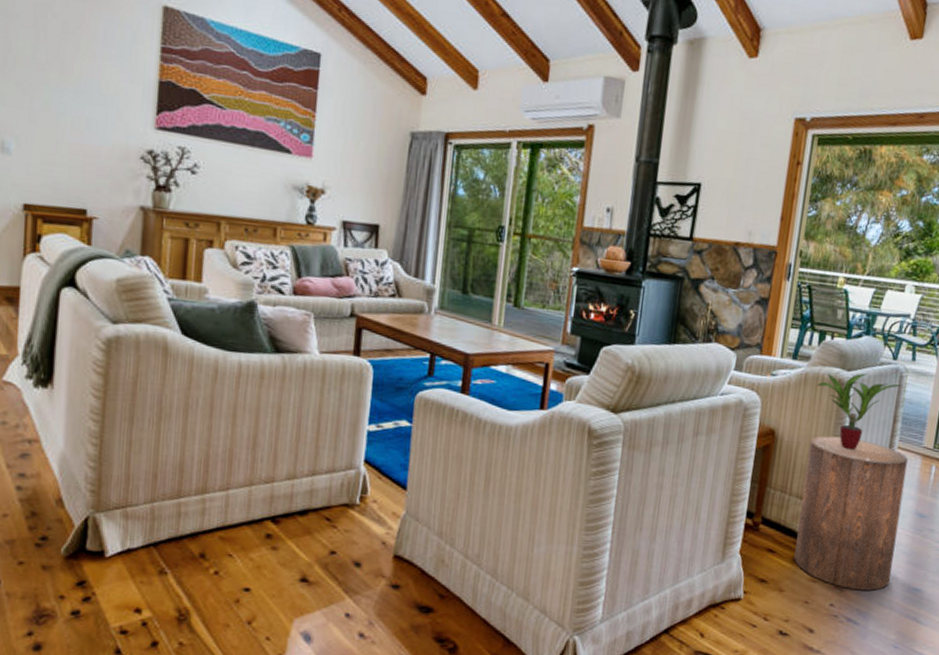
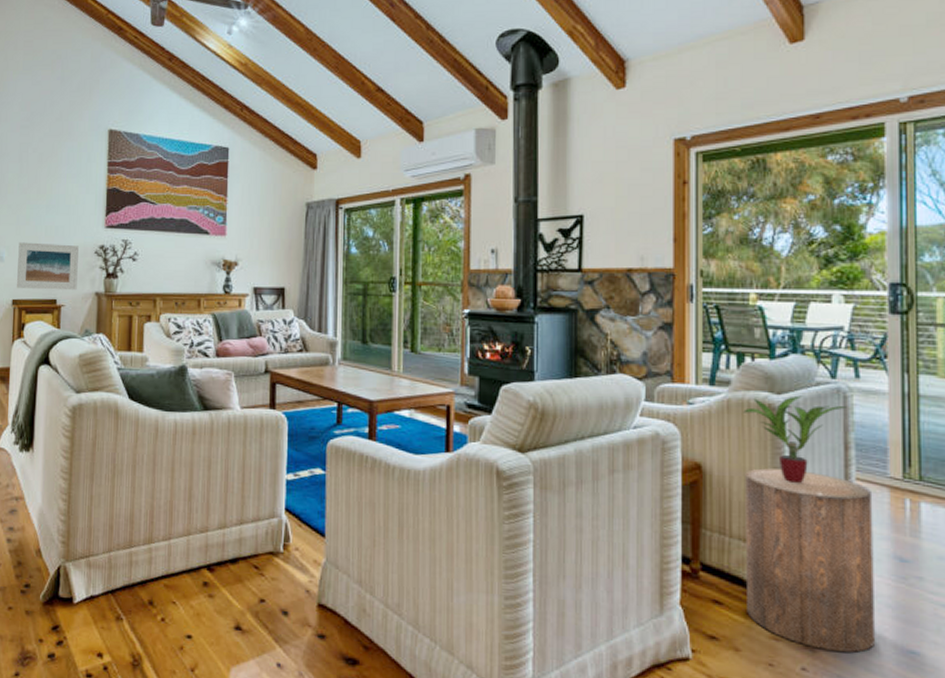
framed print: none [28,132,118,201] -> present [16,242,79,291]

